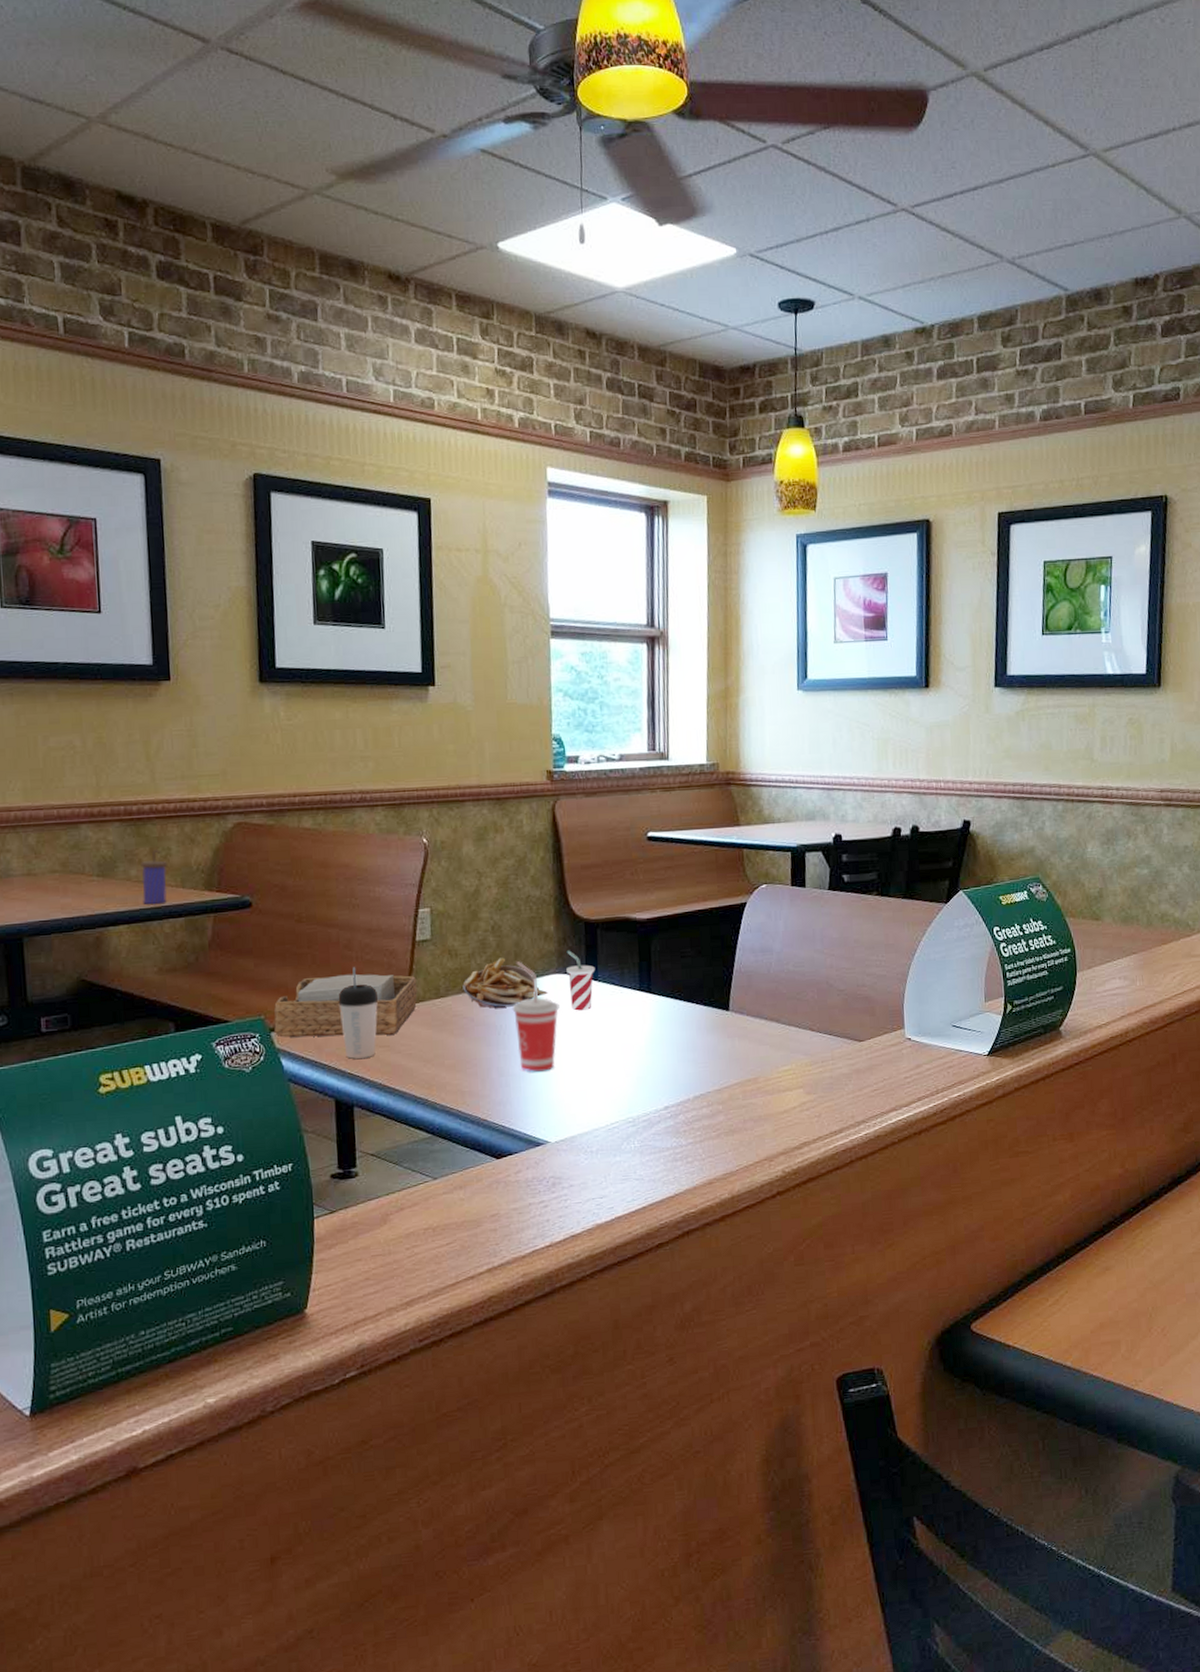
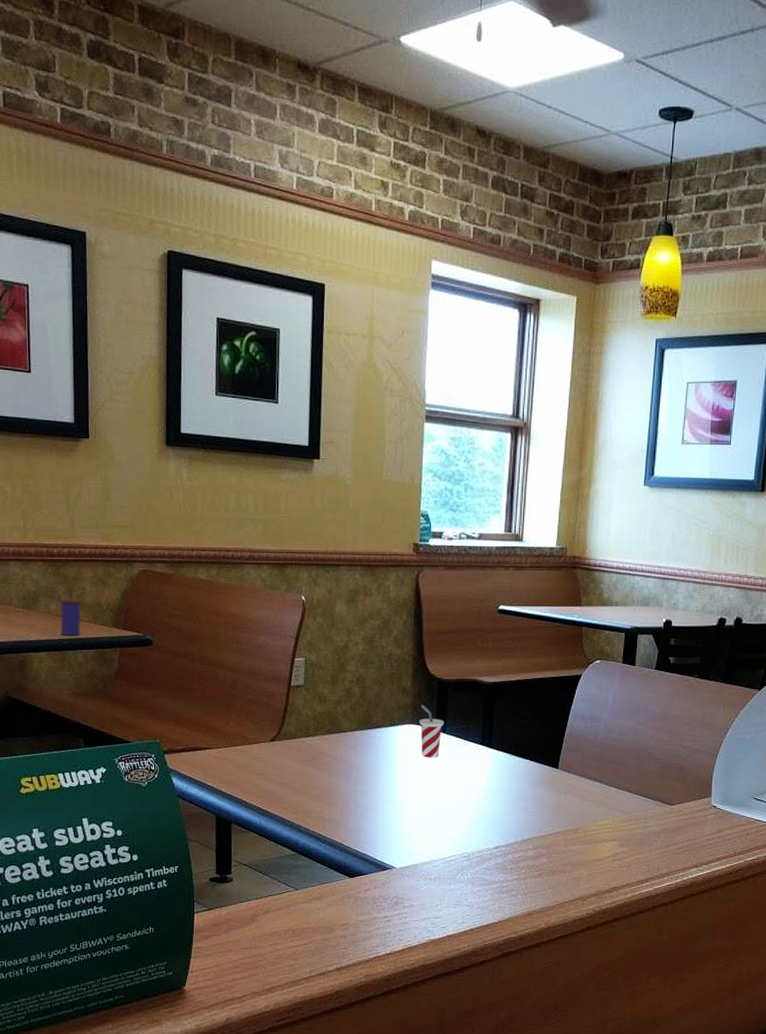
napkin holder: present [274,974,417,1037] -> none [167,709,290,765]
beverage cup: present [338,967,379,1059] -> none [222,704,257,783]
french fries: present [462,957,548,1009] -> none [329,706,402,751]
beverage cup: present [512,961,560,1072] -> none [370,711,411,807]

